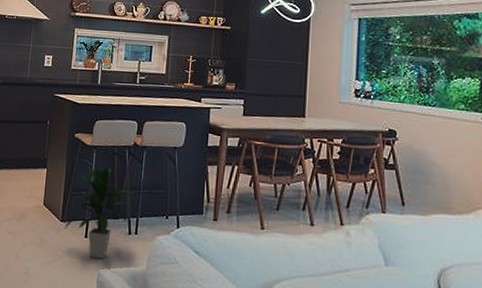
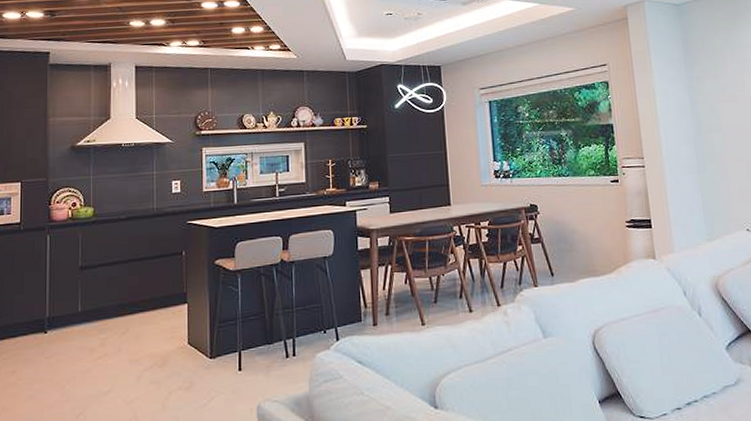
indoor plant: present [63,166,135,259] -> none [213,289,288,391]

